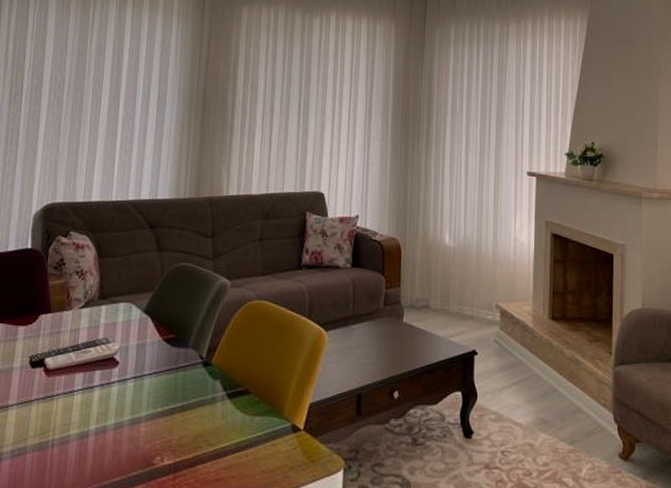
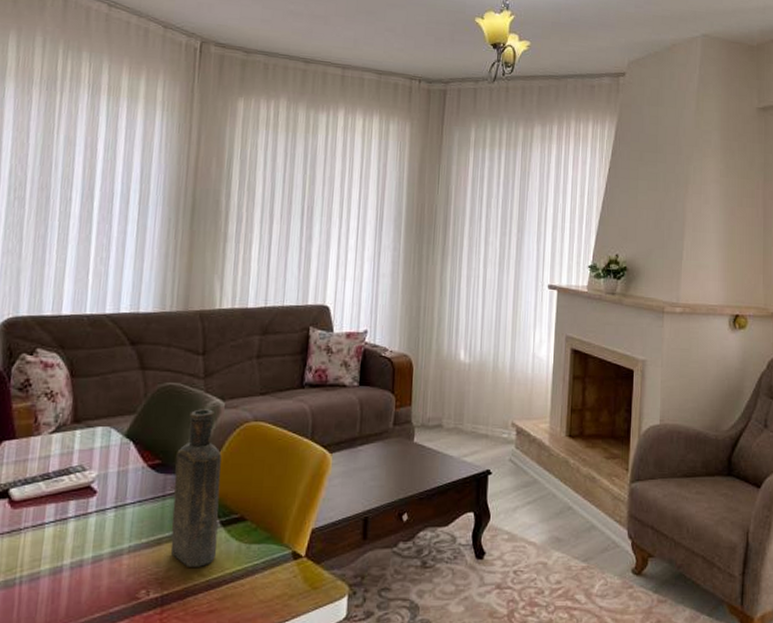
bottle: none [182,288,228,436] -> present [170,409,222,567]

